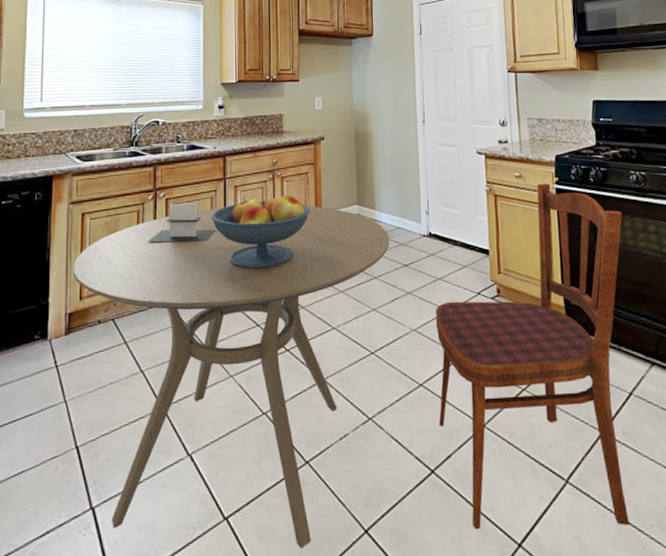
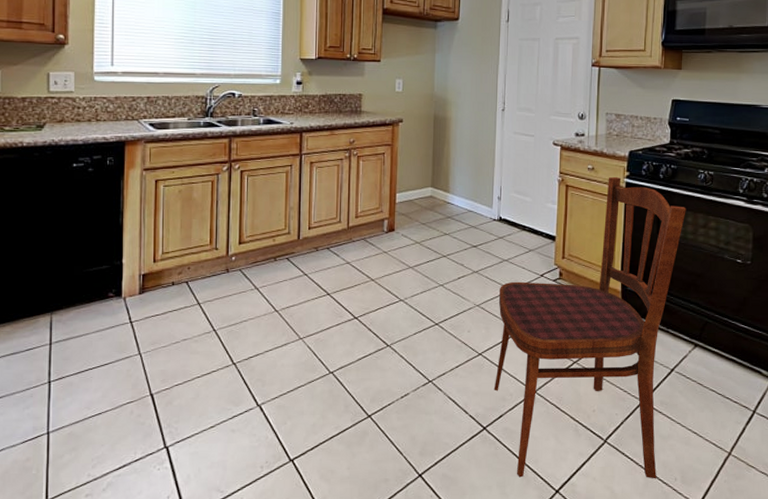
dining table: present [73,206,389,549] -> none [146,183,460,488]
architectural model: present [147,203,217,243] -> none [221,175,291,214]
fruit bowl: present [212,195,311,269] -> none [286,173,385,242]

